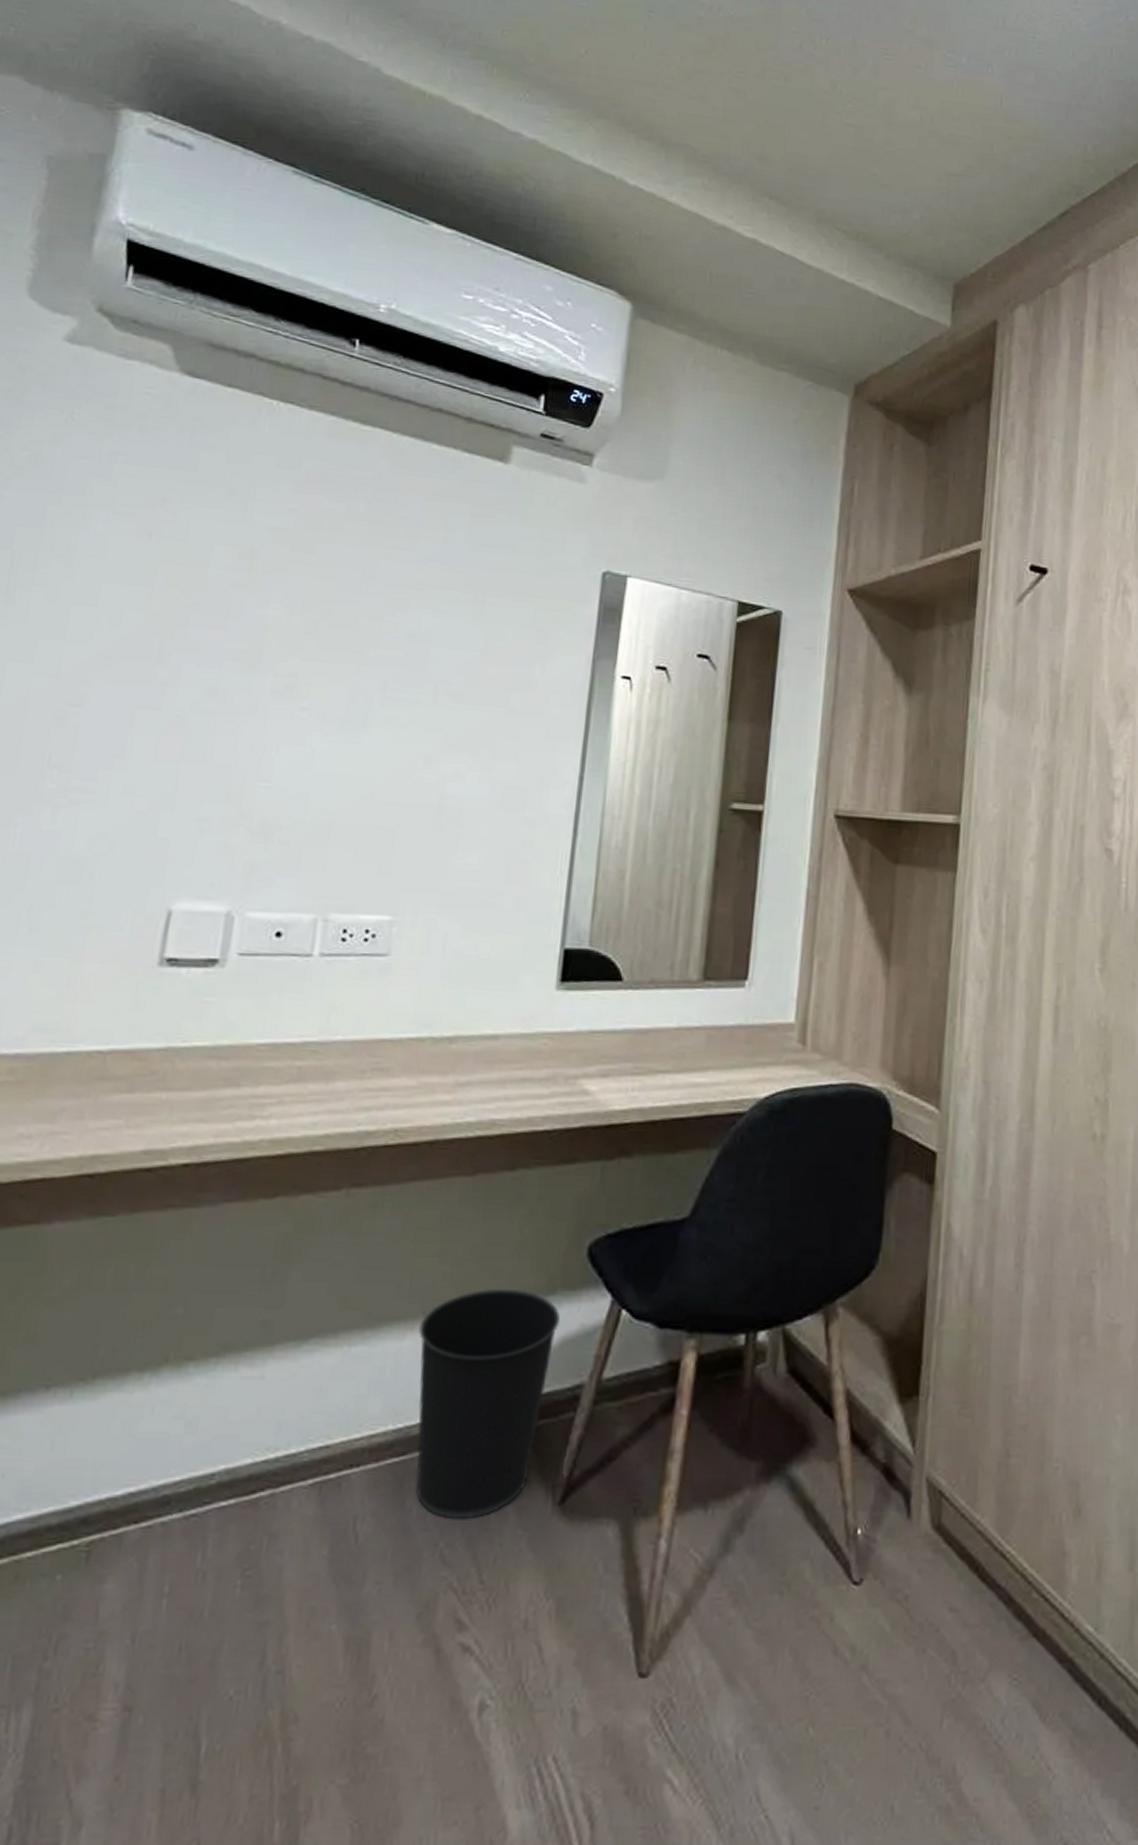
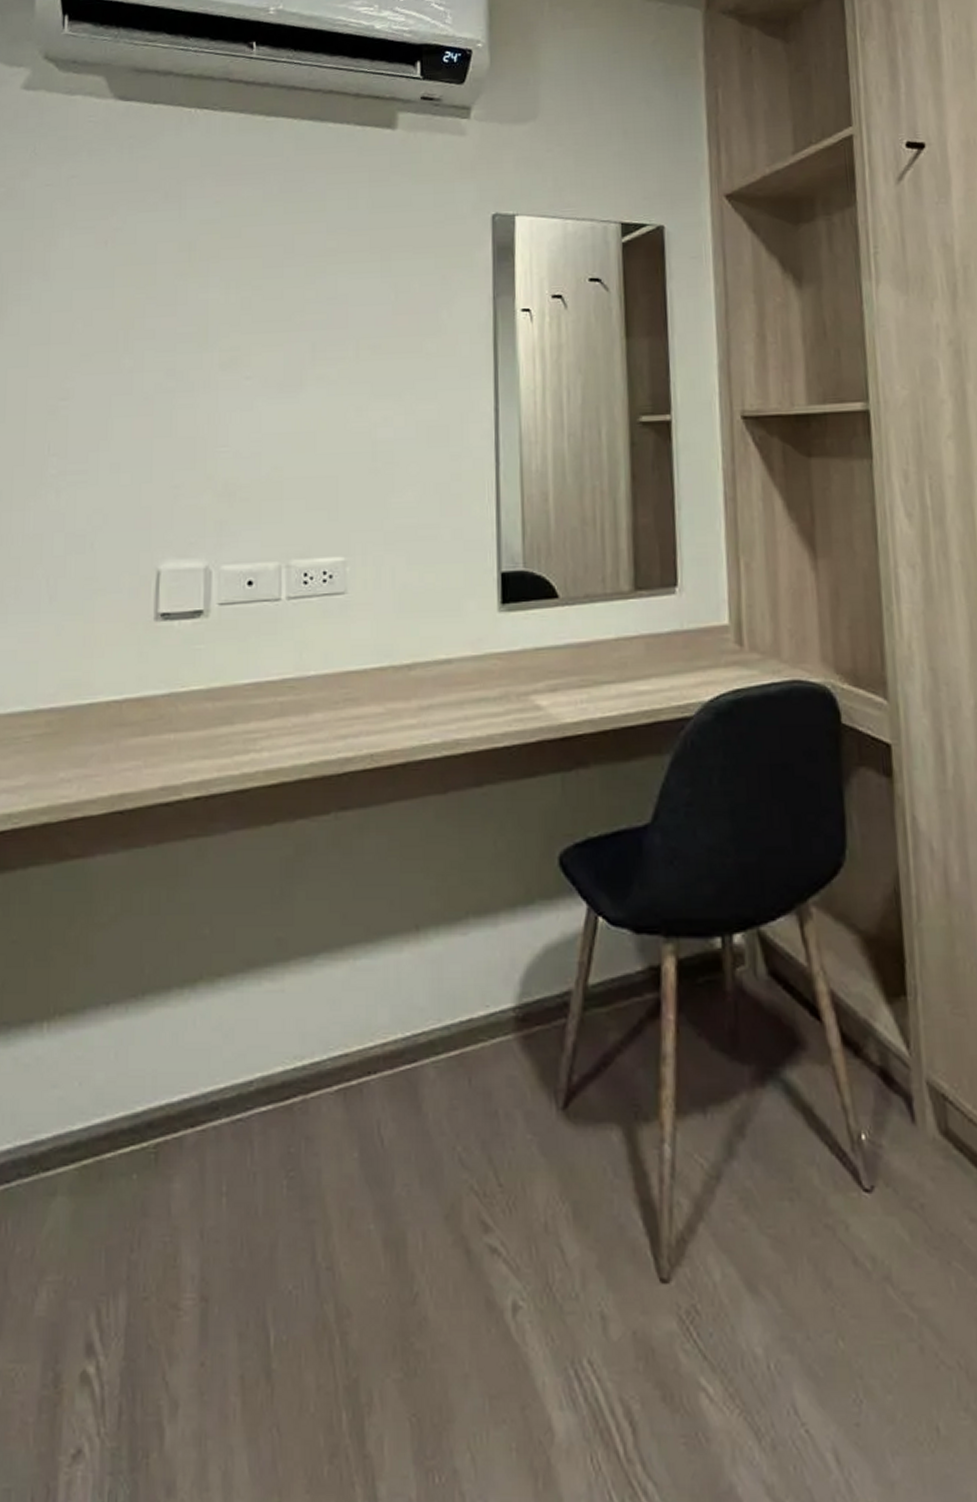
wastebasket: present [416,1288,560,1520] -> none [414,900,541,1124]

